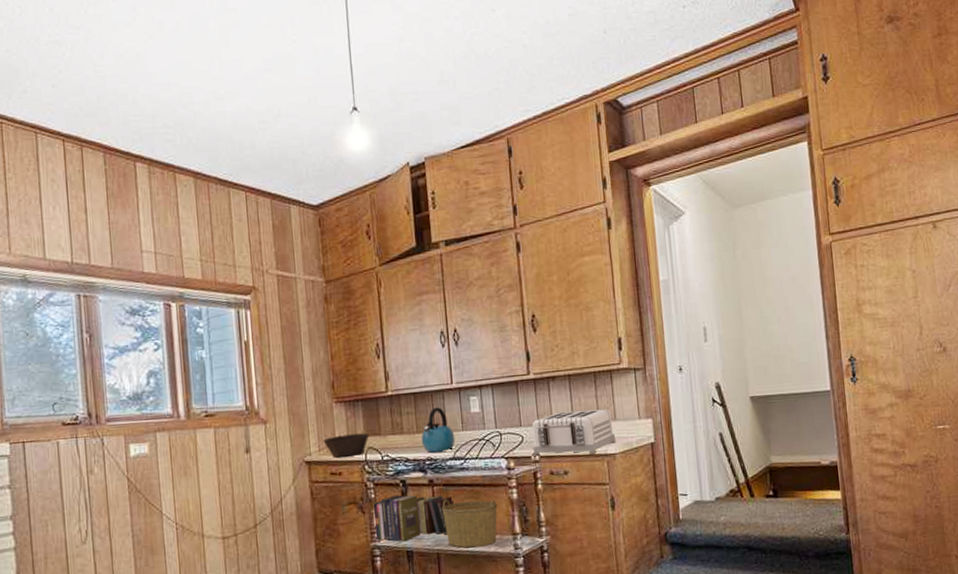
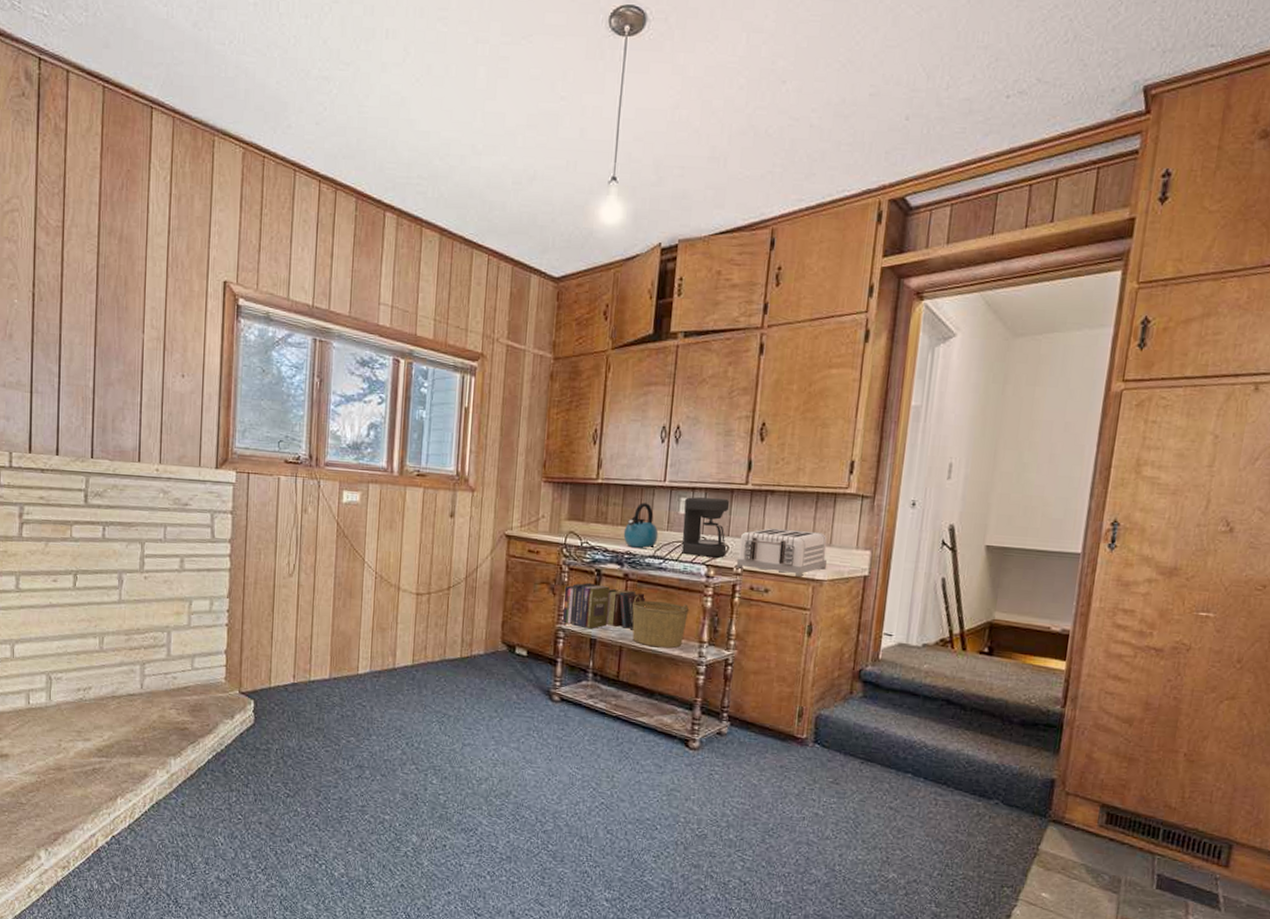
bowl: present [323,433,369,458] -> none [526,514,573,538]
coffee maker: none [474,391,522,452] -> present [682,497,730,558]

